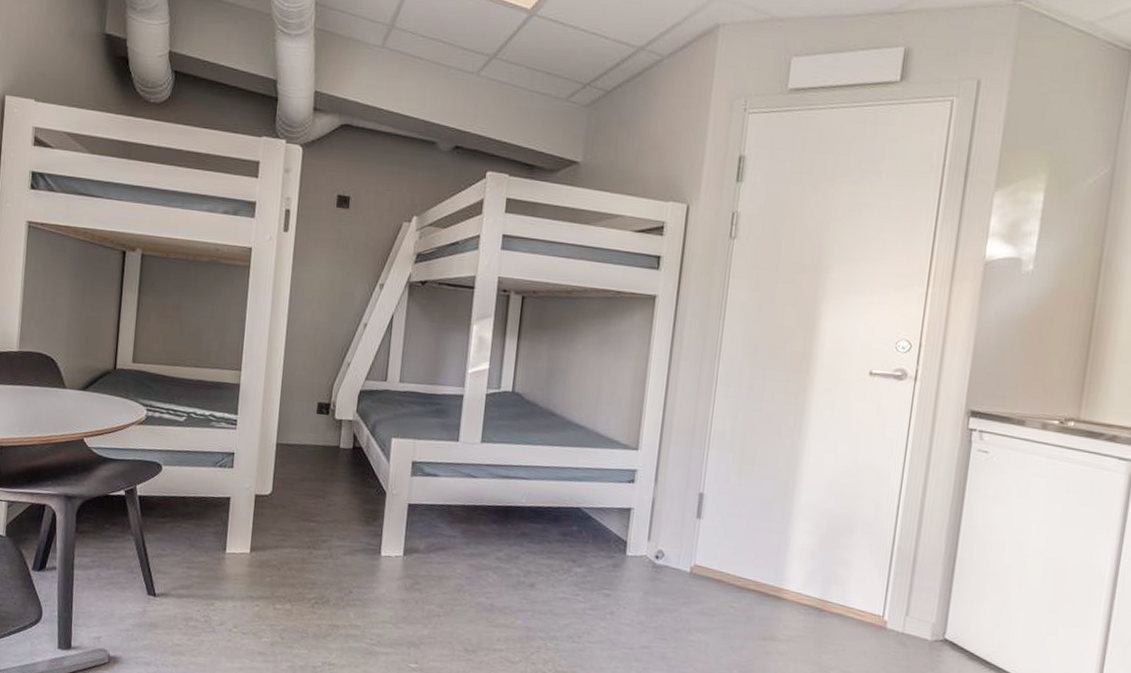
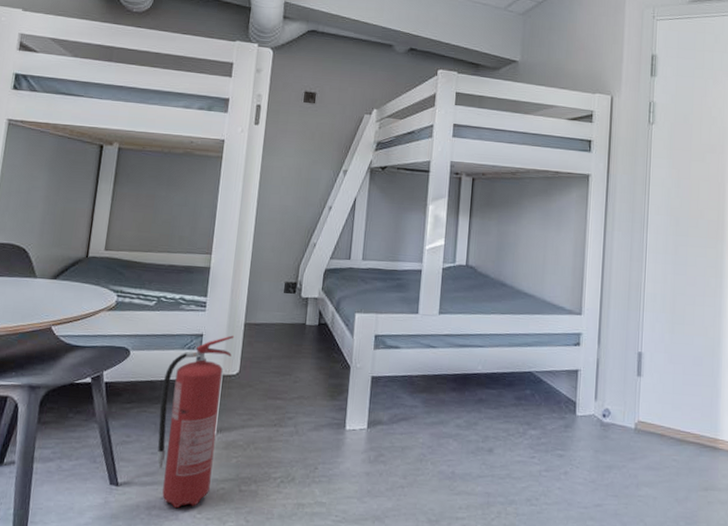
fire extinguisher: none [192,455,267,622] -> present [156,335,235,509]

